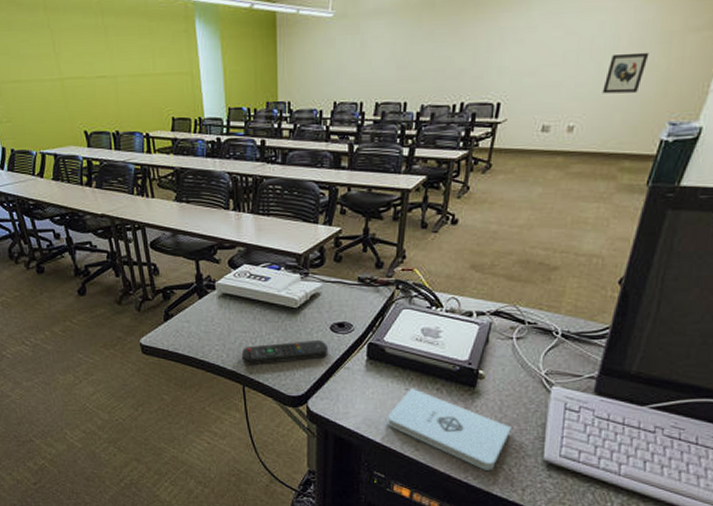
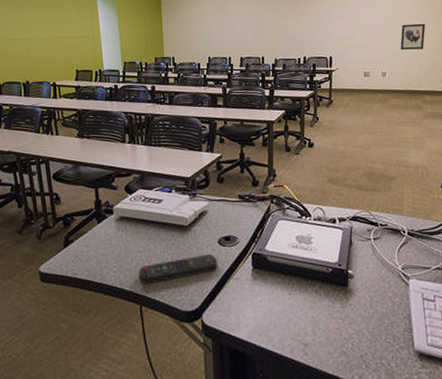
notepad: present [387,389,511,470] -> none [275,293,384,368]

